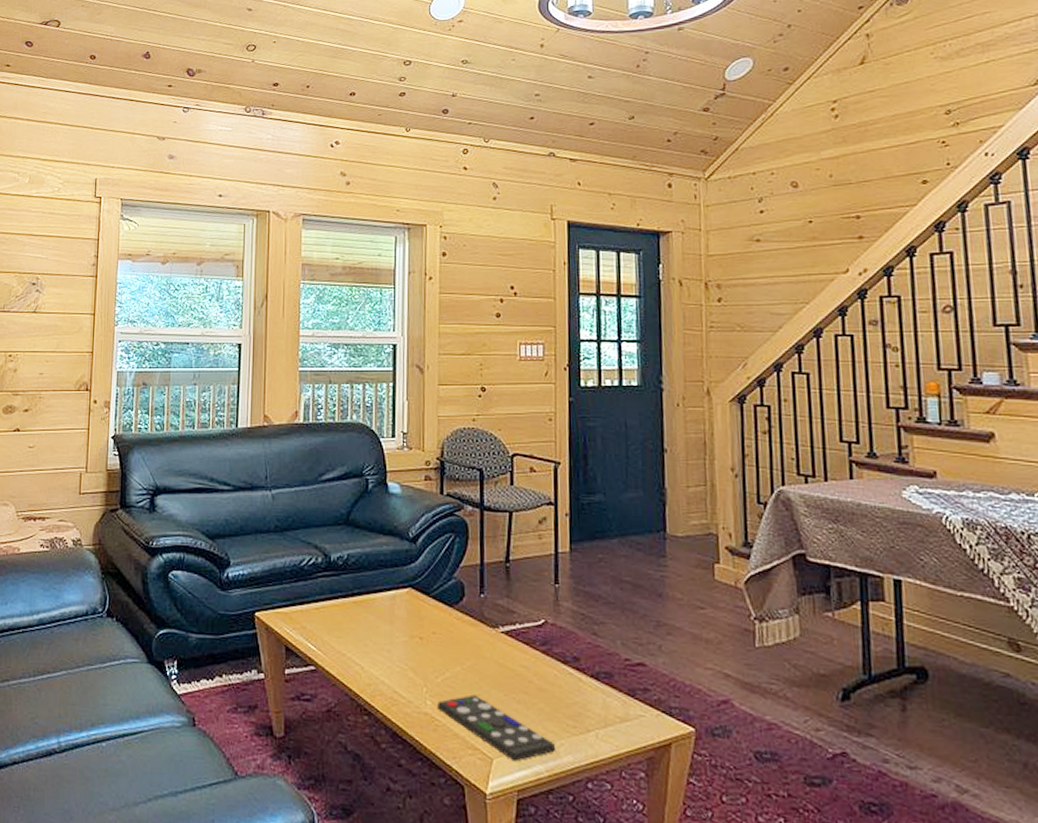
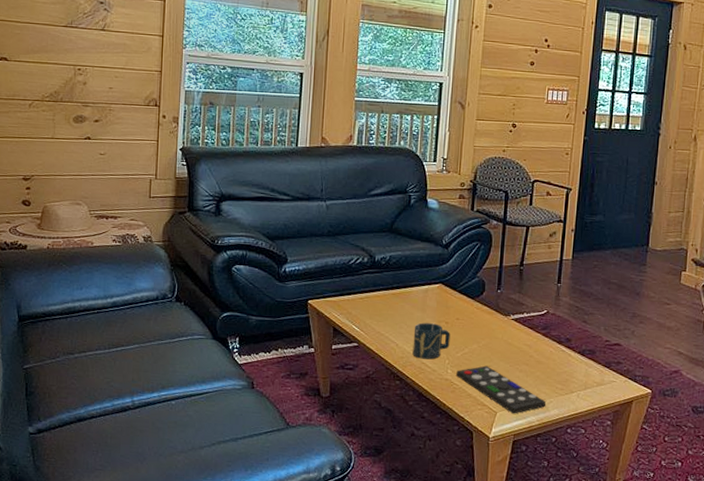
cup: none [381,638,427,687] -> present [412,323,450,360]

